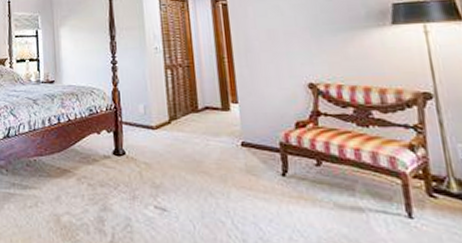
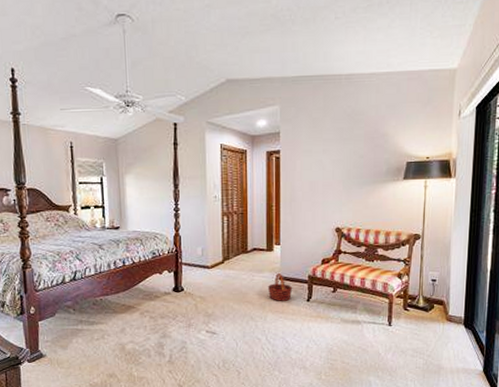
basket: none [227,138,261,174] -> present [267,273,293,301]

